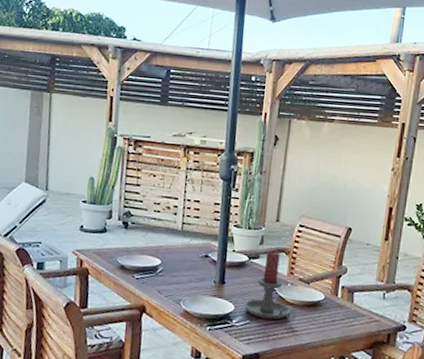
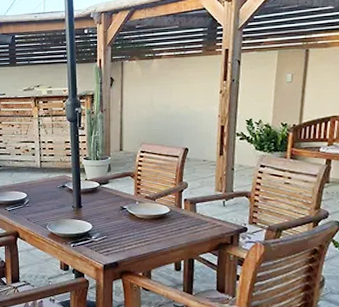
candle holder: present [244,251,297,320] -> none [101,176,146,233]

